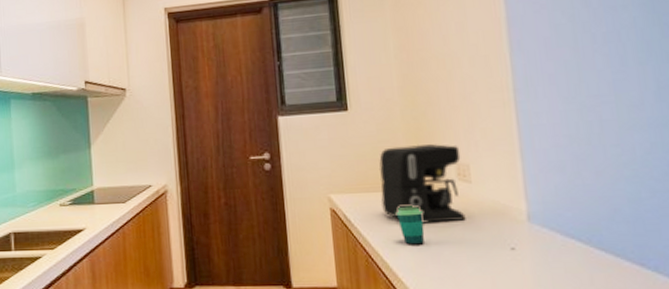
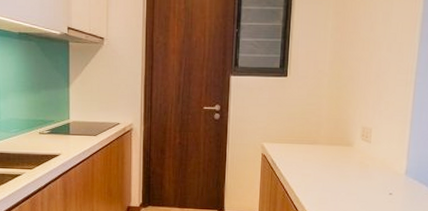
coffee maker: present [378,144,466,223] -> none [301,109,367,171]
cup: present [395,206,425,245] -> none [311,156,331,186]

